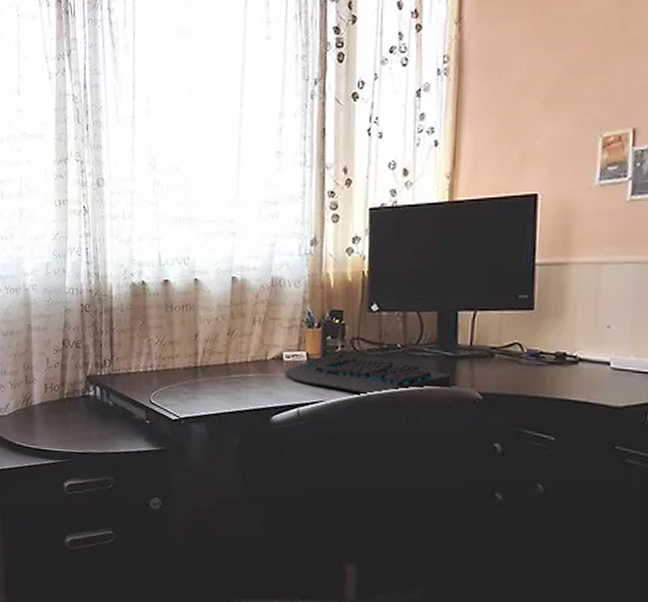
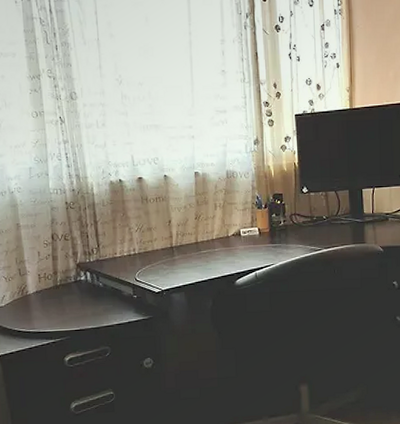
keyboard: present [286,353,452,396] -> none [244,226,363,257]

